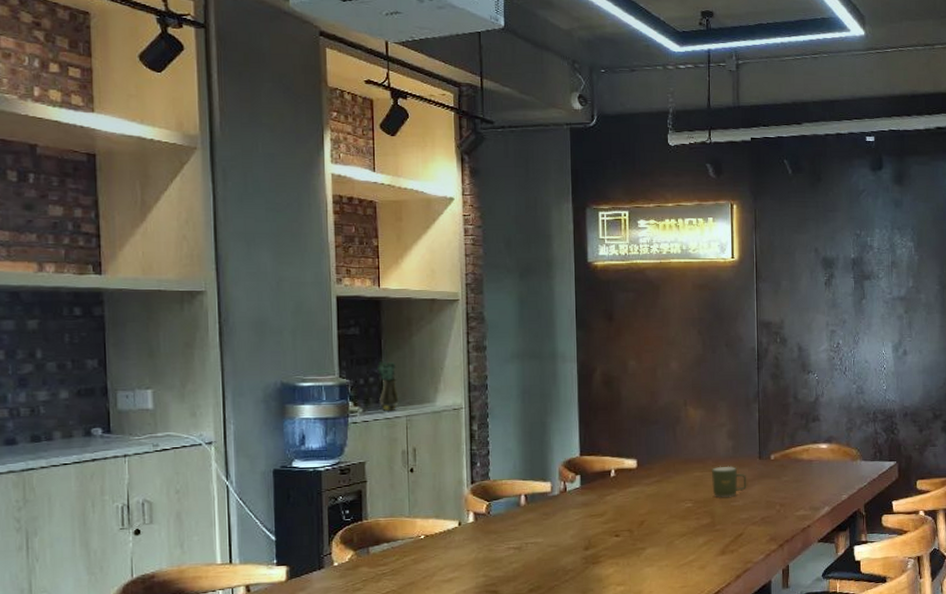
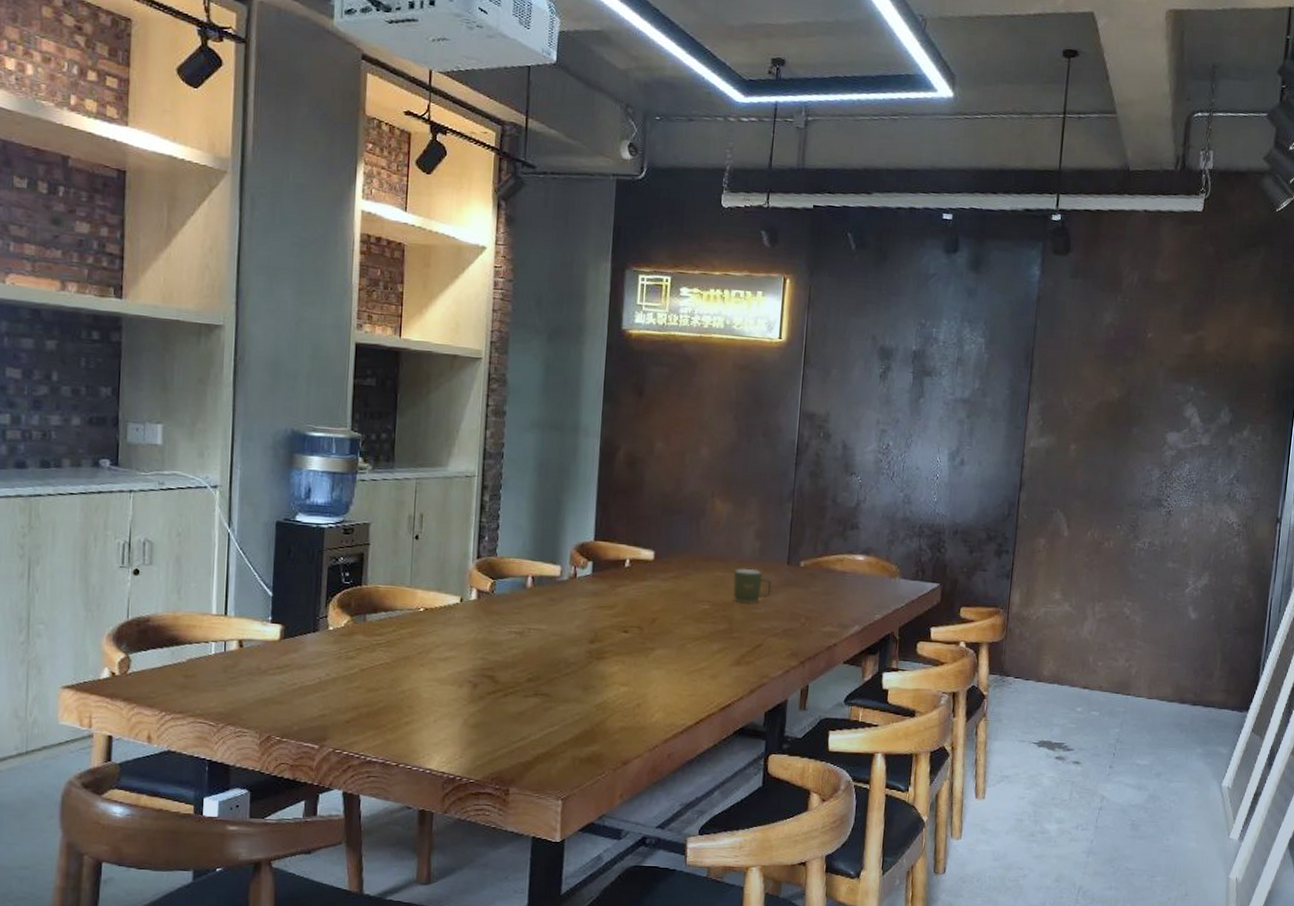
vase: present [376,359,399,412] -> none [389,414,410,472]

